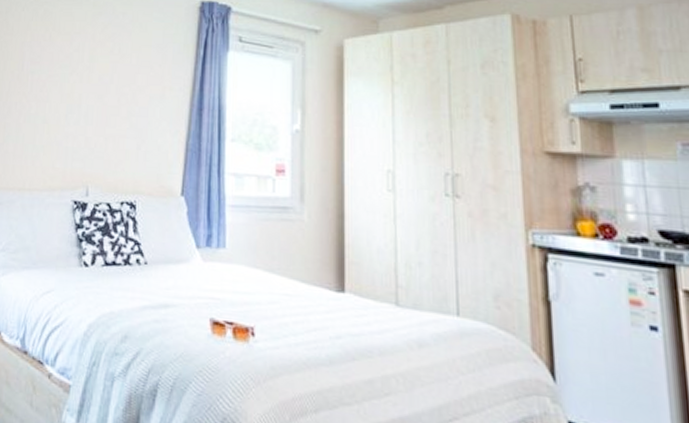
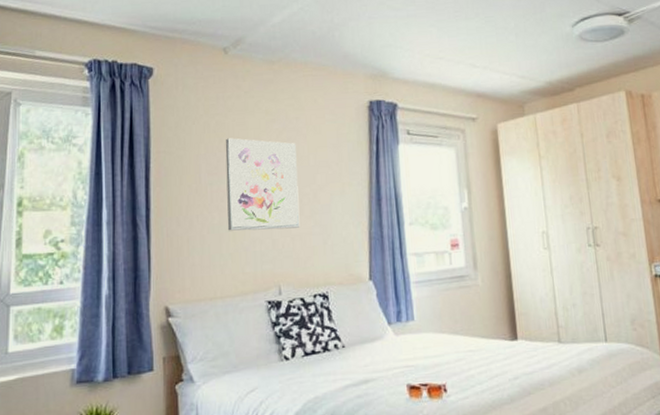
wall art: none [43,28,120,128] -> present [225,138,300,231]

